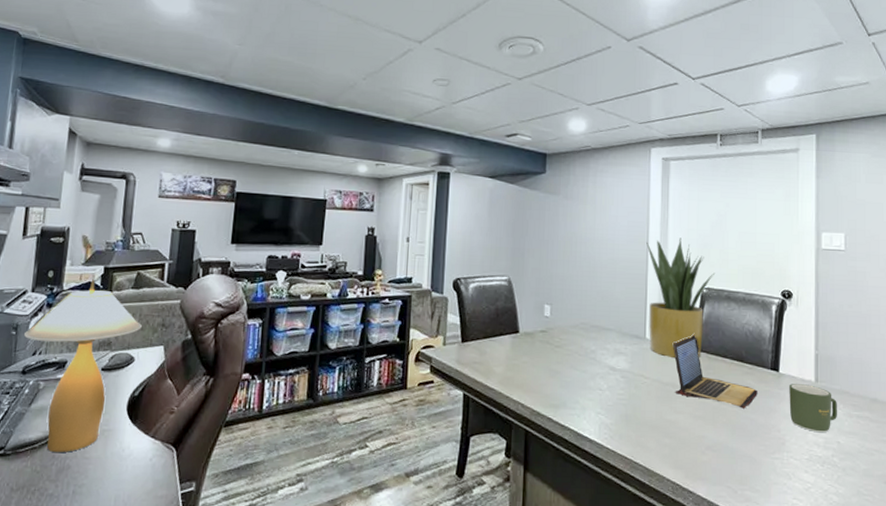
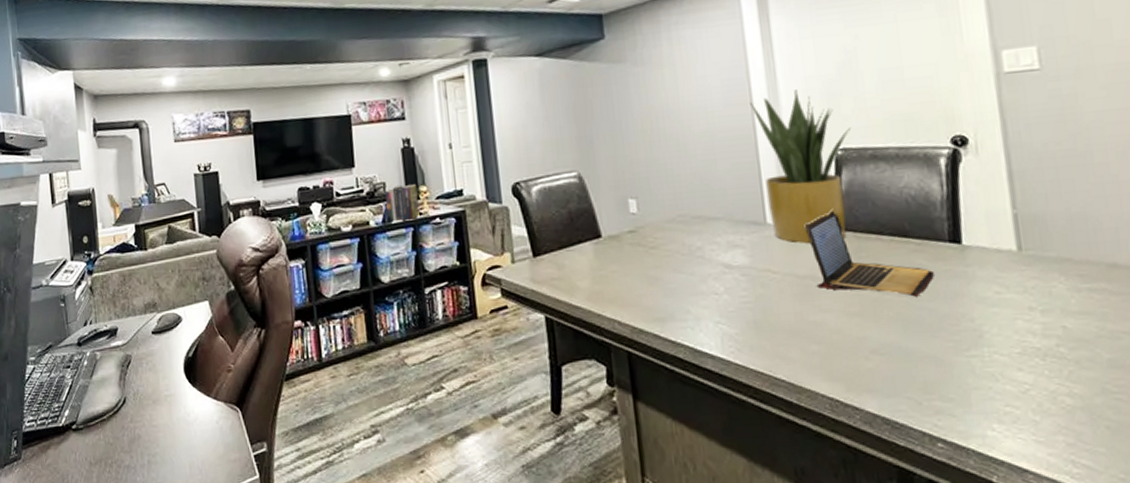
table lamp: present [24,279,143,453] -> none [72,239,184,424]
books: none [344,267,374,298] -> present [385,184,420,222]
mug: present [789,383,837,433] -> none [979,255,1058,317]

